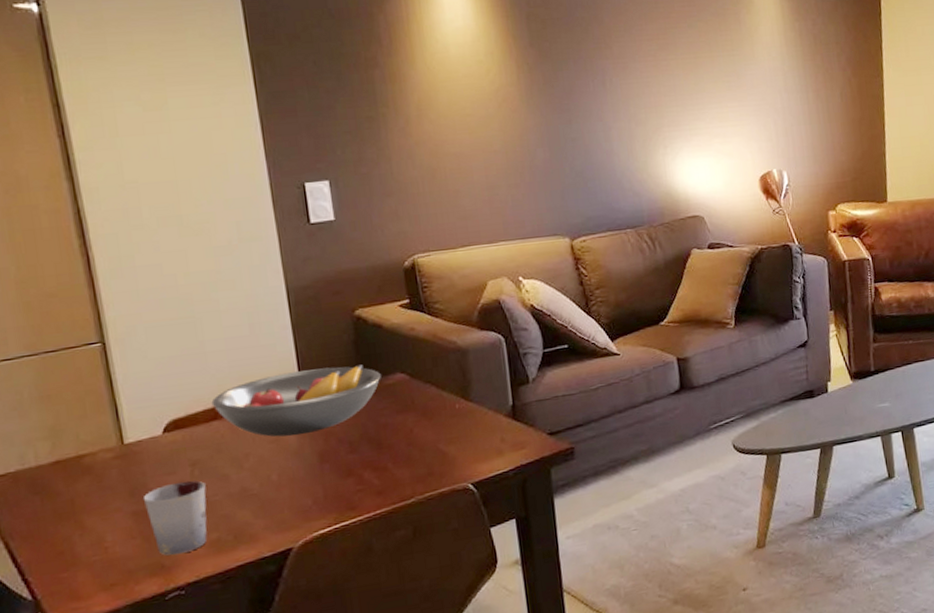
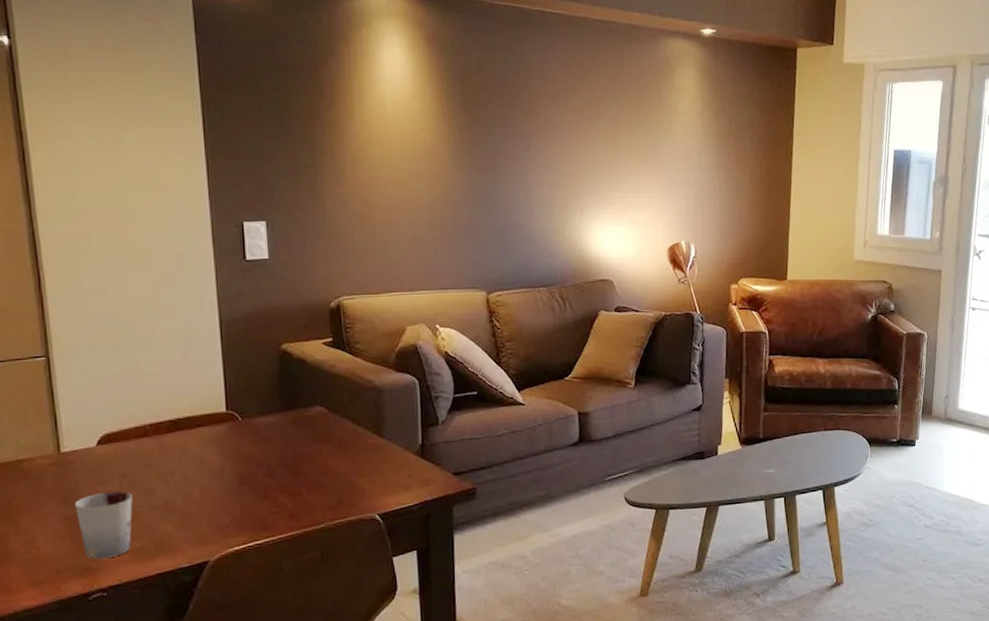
fruit bowl: present [211,365,381,437] -> none [143,396,302,458]

